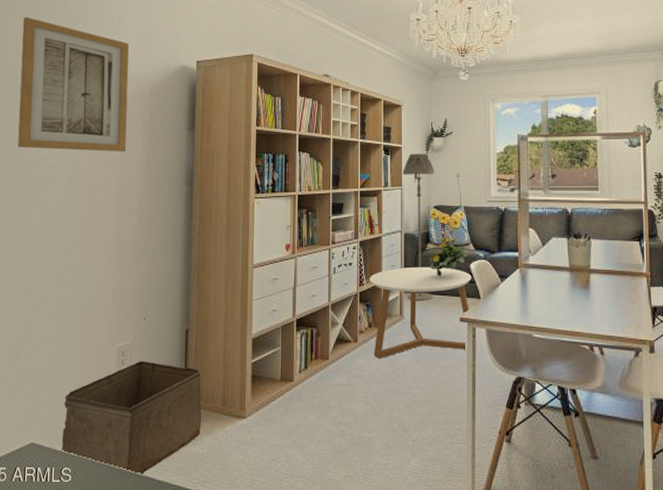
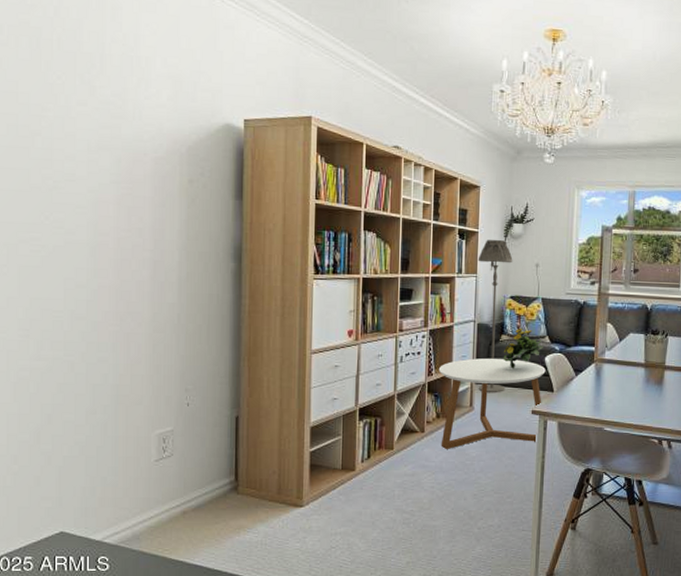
wall art: present [17,17,129,152] -> none [21,48,161,219]
storage bin: present [61,360,202,476] -> none [96,447,255,564]

